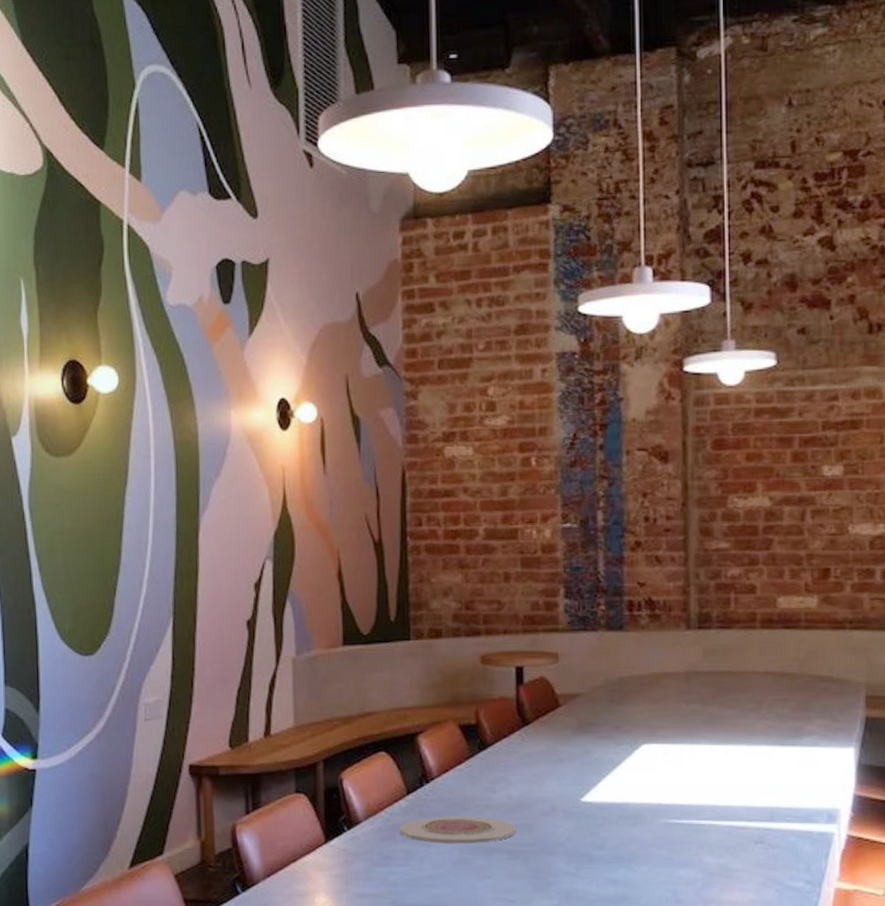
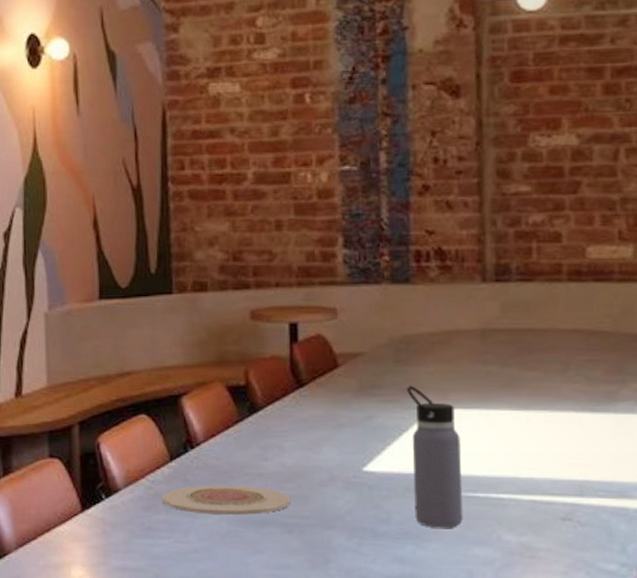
water bottle: none [620,723,669,852] -> present [407,386,463,528]

